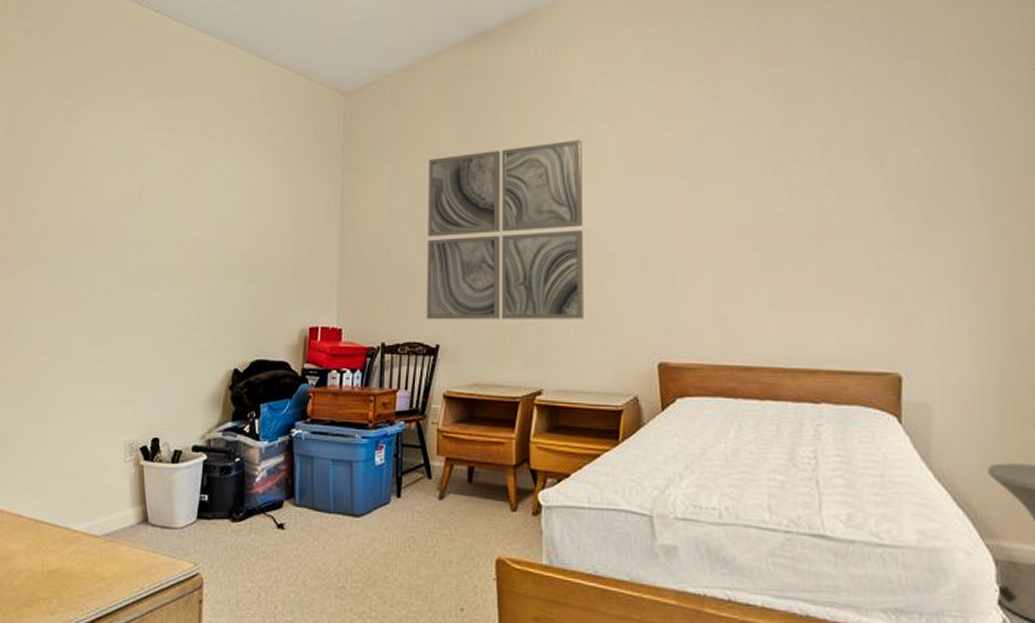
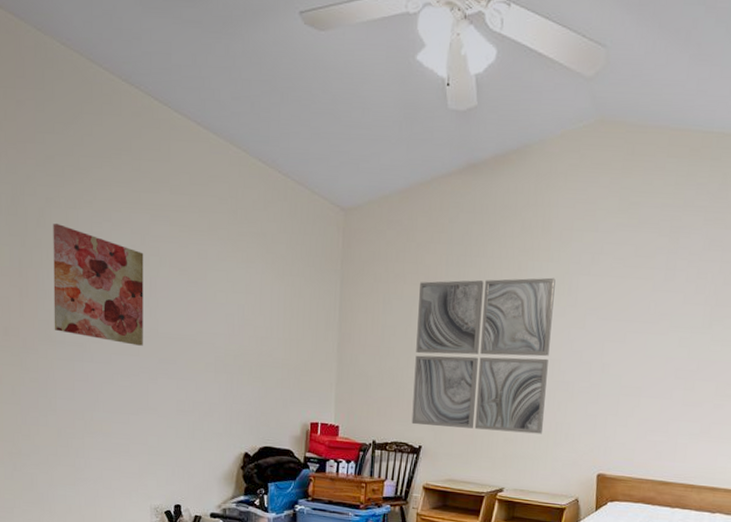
wall art: none [37,139,136,257] -> present [53,223,144,346]

